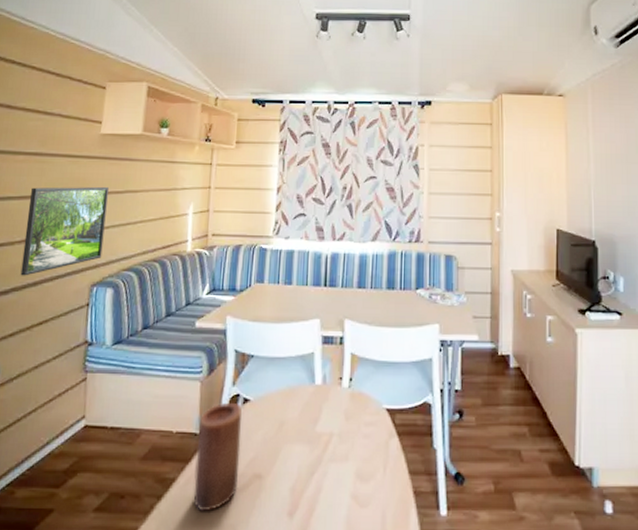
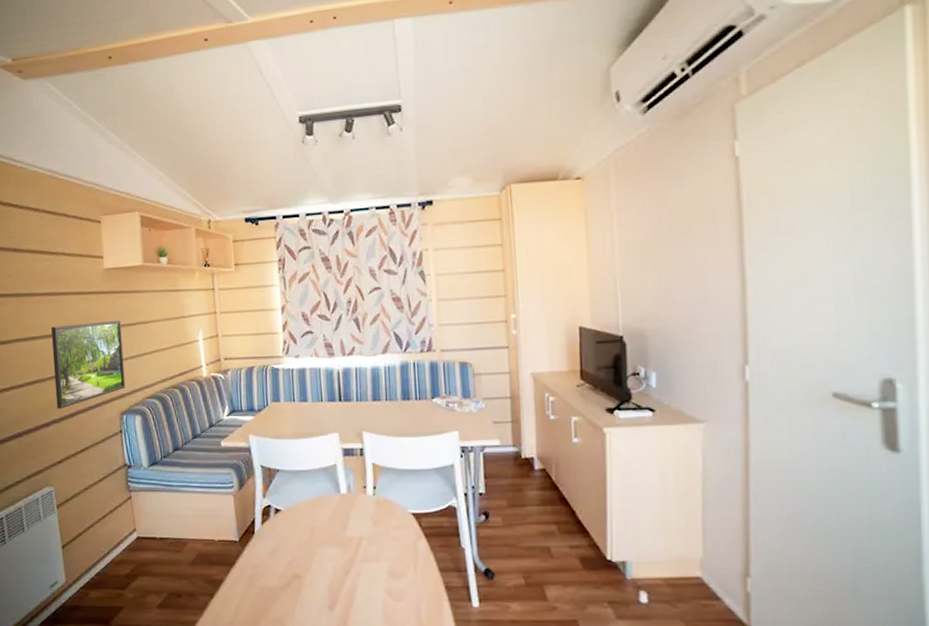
candle: present [193,402,242,512] -> none [238,512,280,607]

